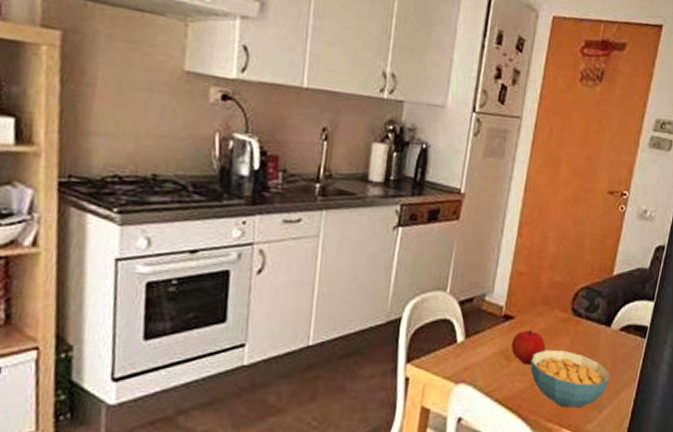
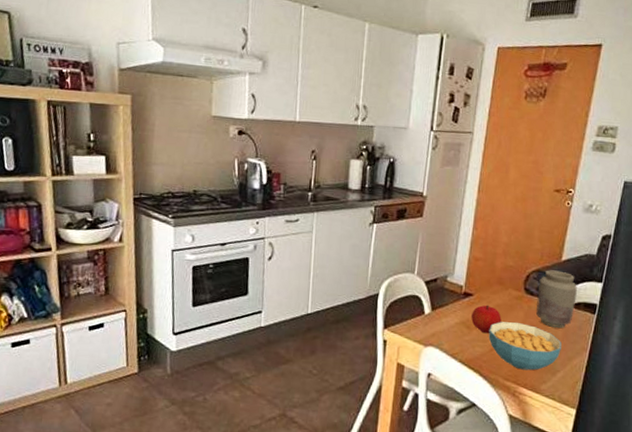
vase: none [583,286,629,356] -> present [535,270,578,328]

